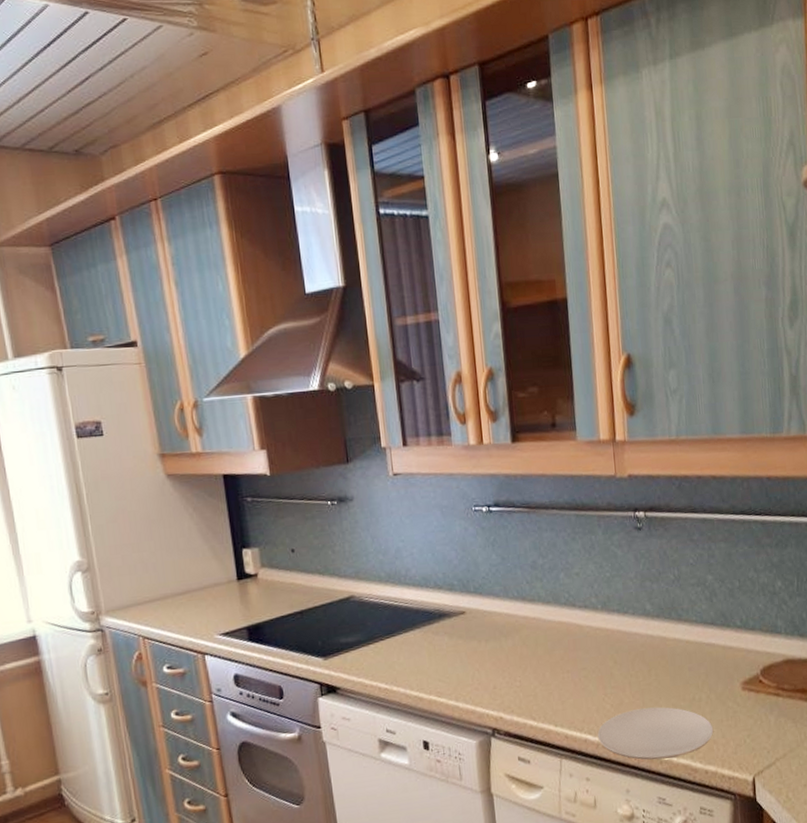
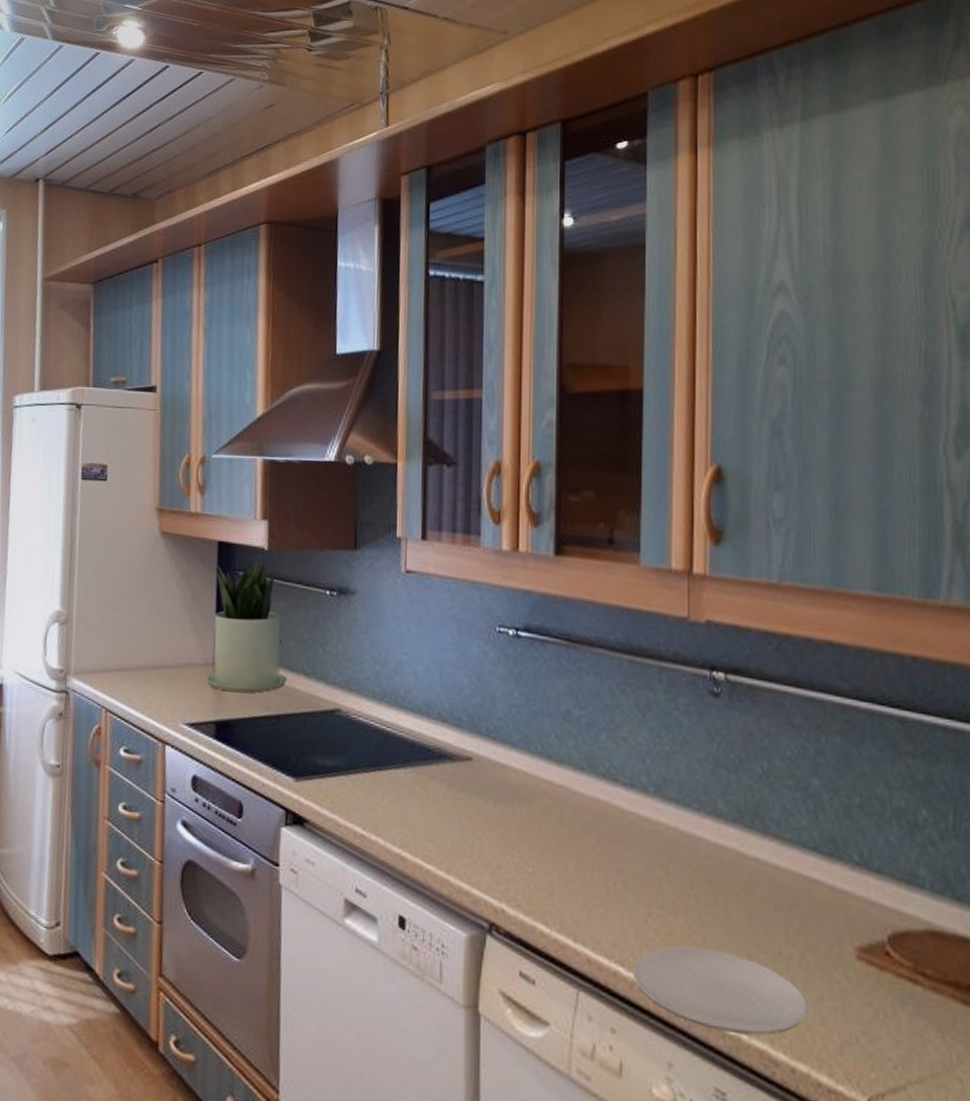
planter: none [224,487,306,601] -> present [206,562,288,693]

